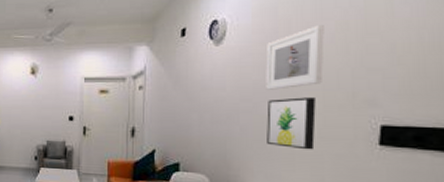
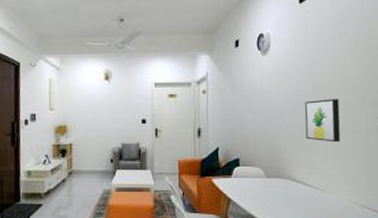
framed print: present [266,25,324,90] -> none [301,40,343,93]

